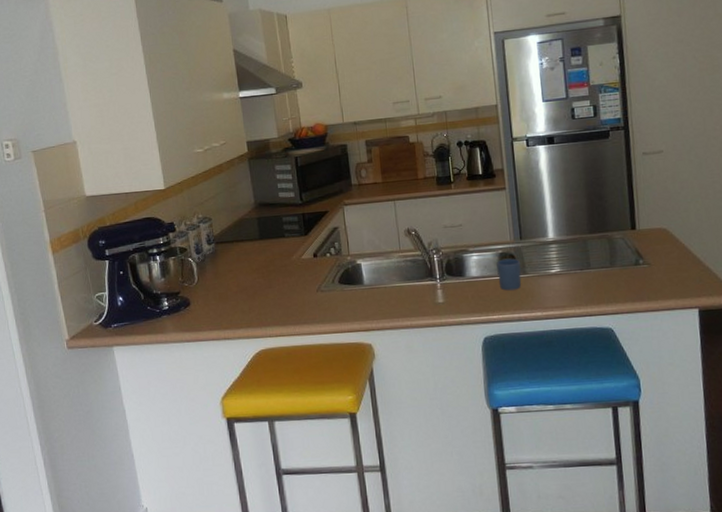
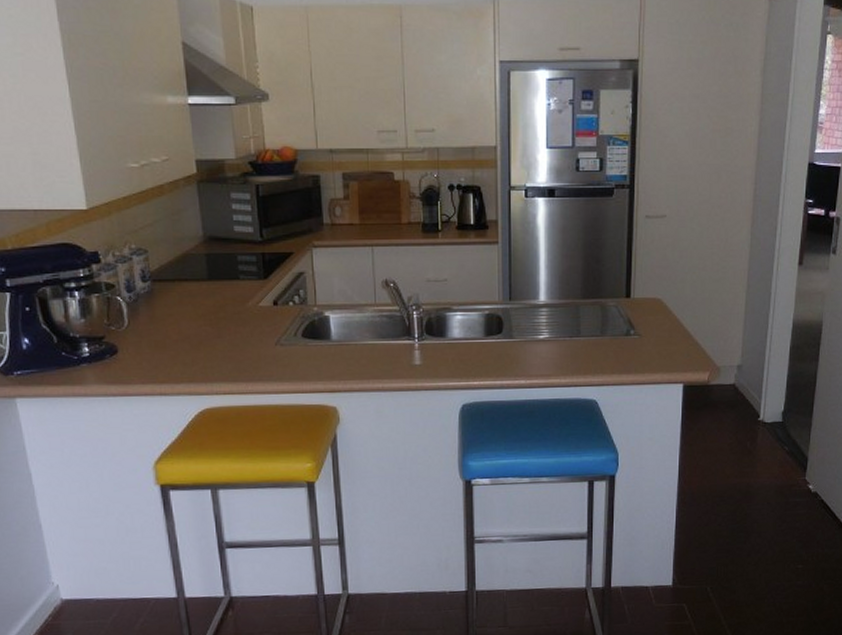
mug: present [496,258,522,292] -> none [482,320,508,357]

